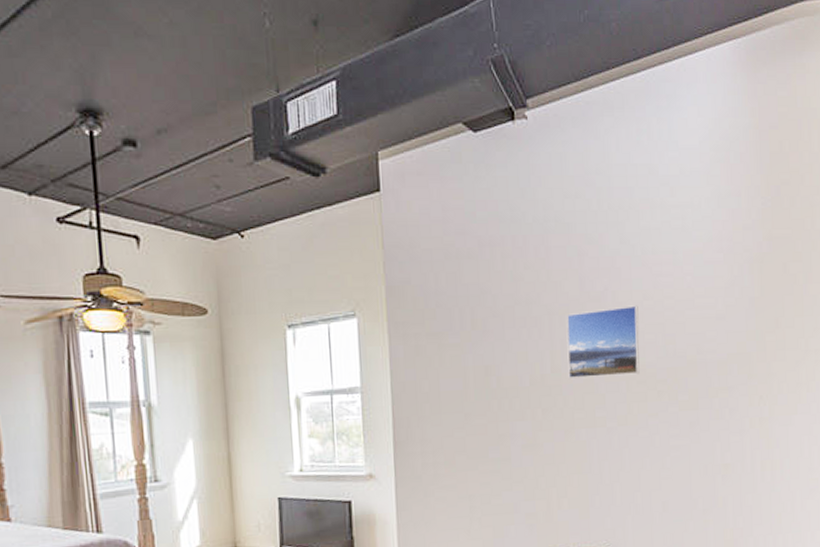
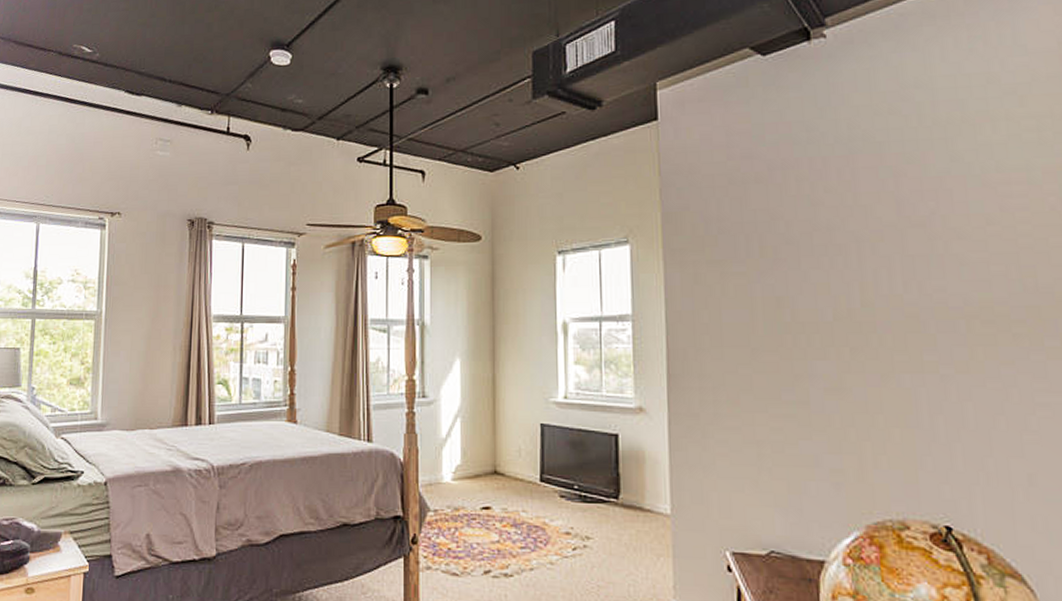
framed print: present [566,305,640,380] -> none [880,231,985,316]

